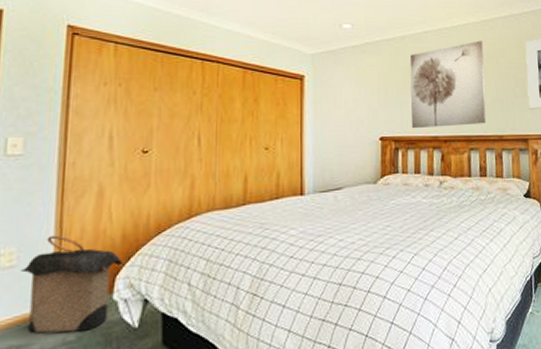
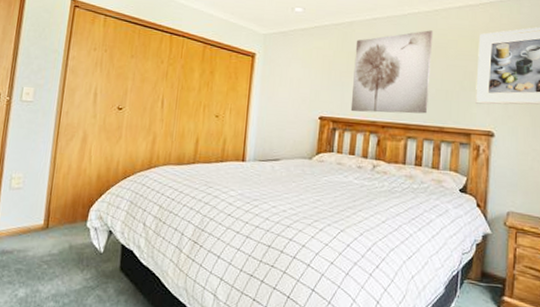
laundry hamper: present [19,235,123,334] -> none [24,168,96,248]

